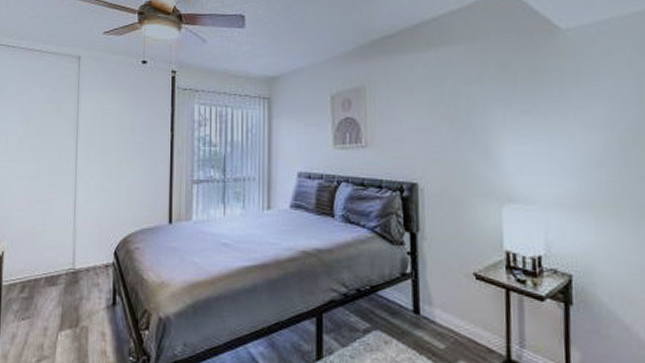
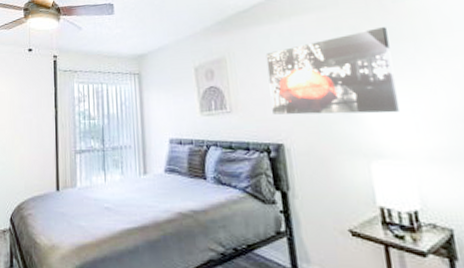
wall art: none [408,66,537,157] -> present [265,27,400,115]

